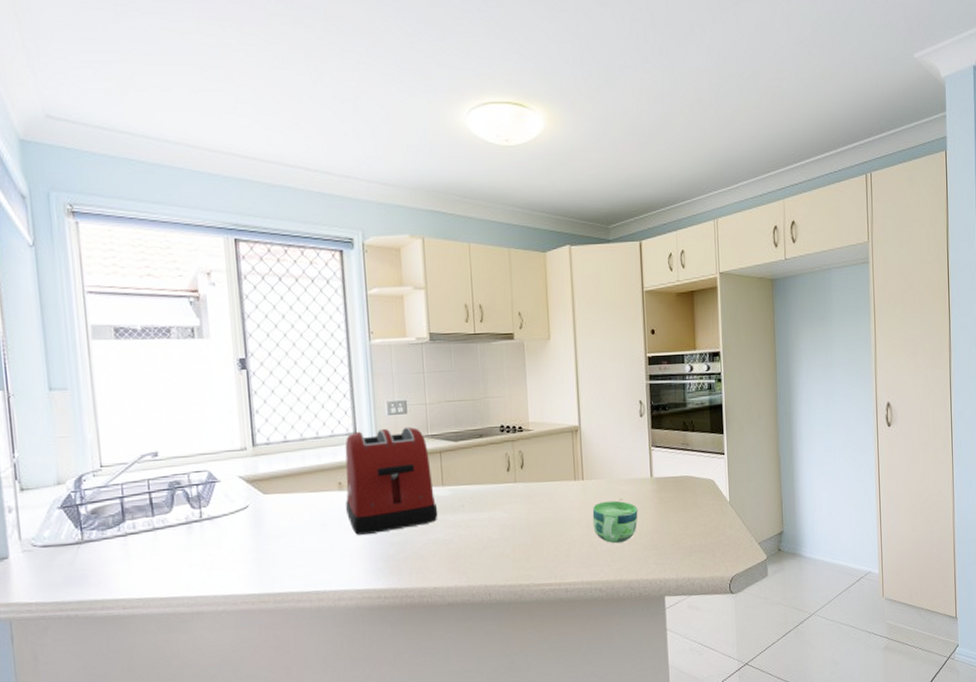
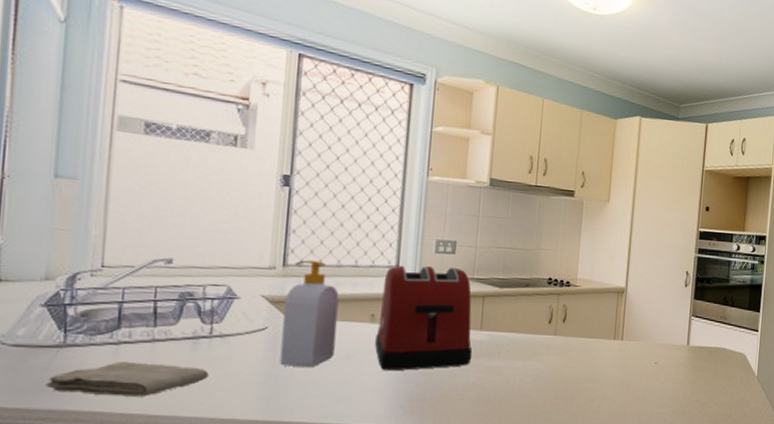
washcloth: none [74,549,205,585] -> present [45,361,209,397]
soap bottle: none [259,437,311,541] -> present [280,260,339,367]
cup: present [592,500,638,544] -> none [625,363,671,405]

